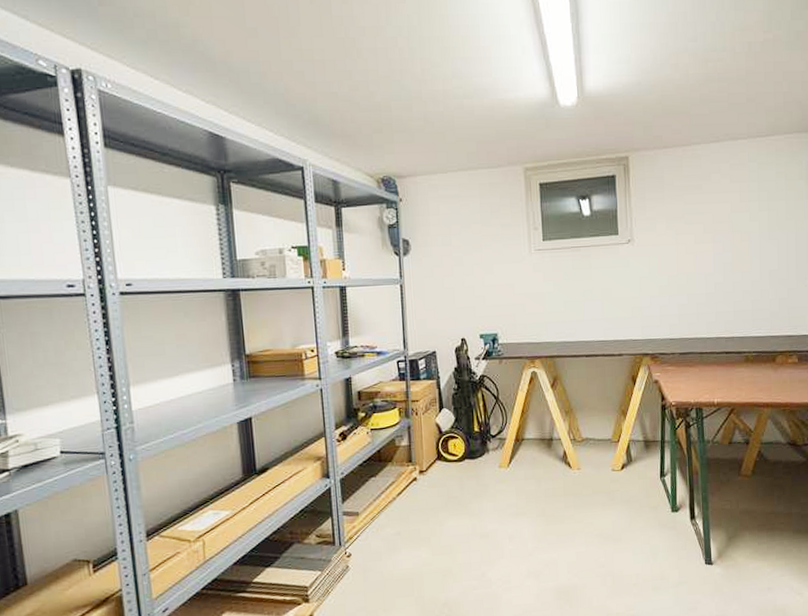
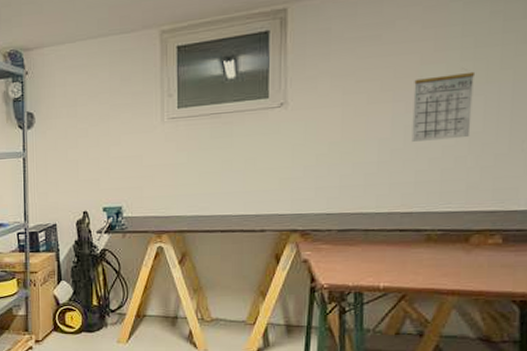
calendar: none [728,220,770,277] -> present [411,71,476,142]

